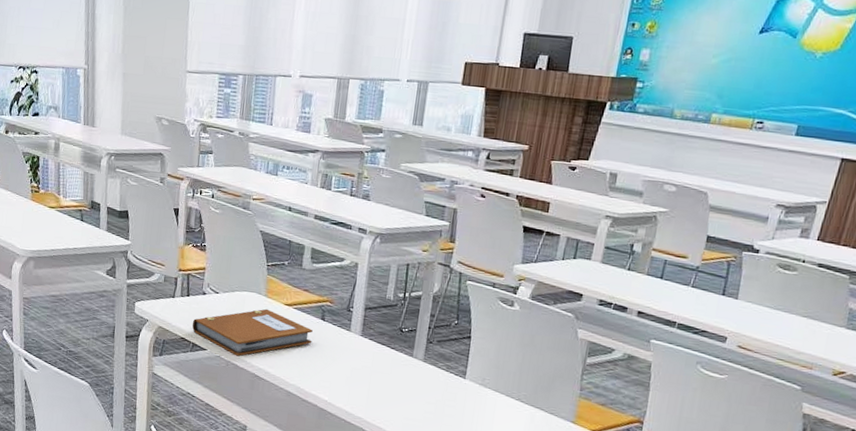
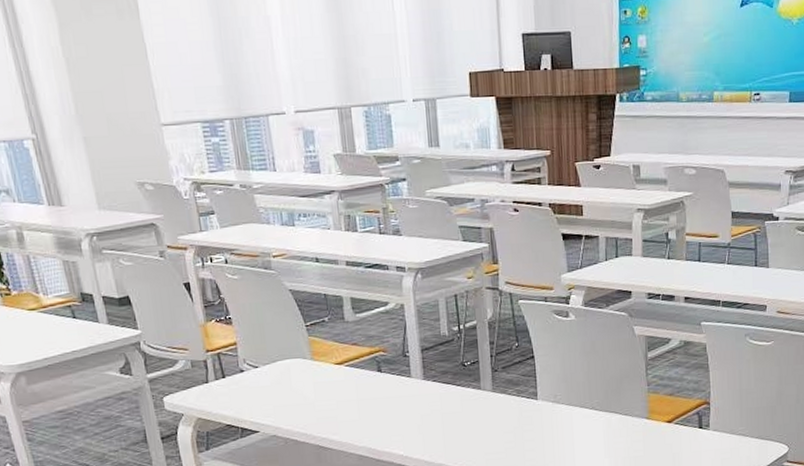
notebook: present [192,308,313,357] -> none [235,373,374,431]

